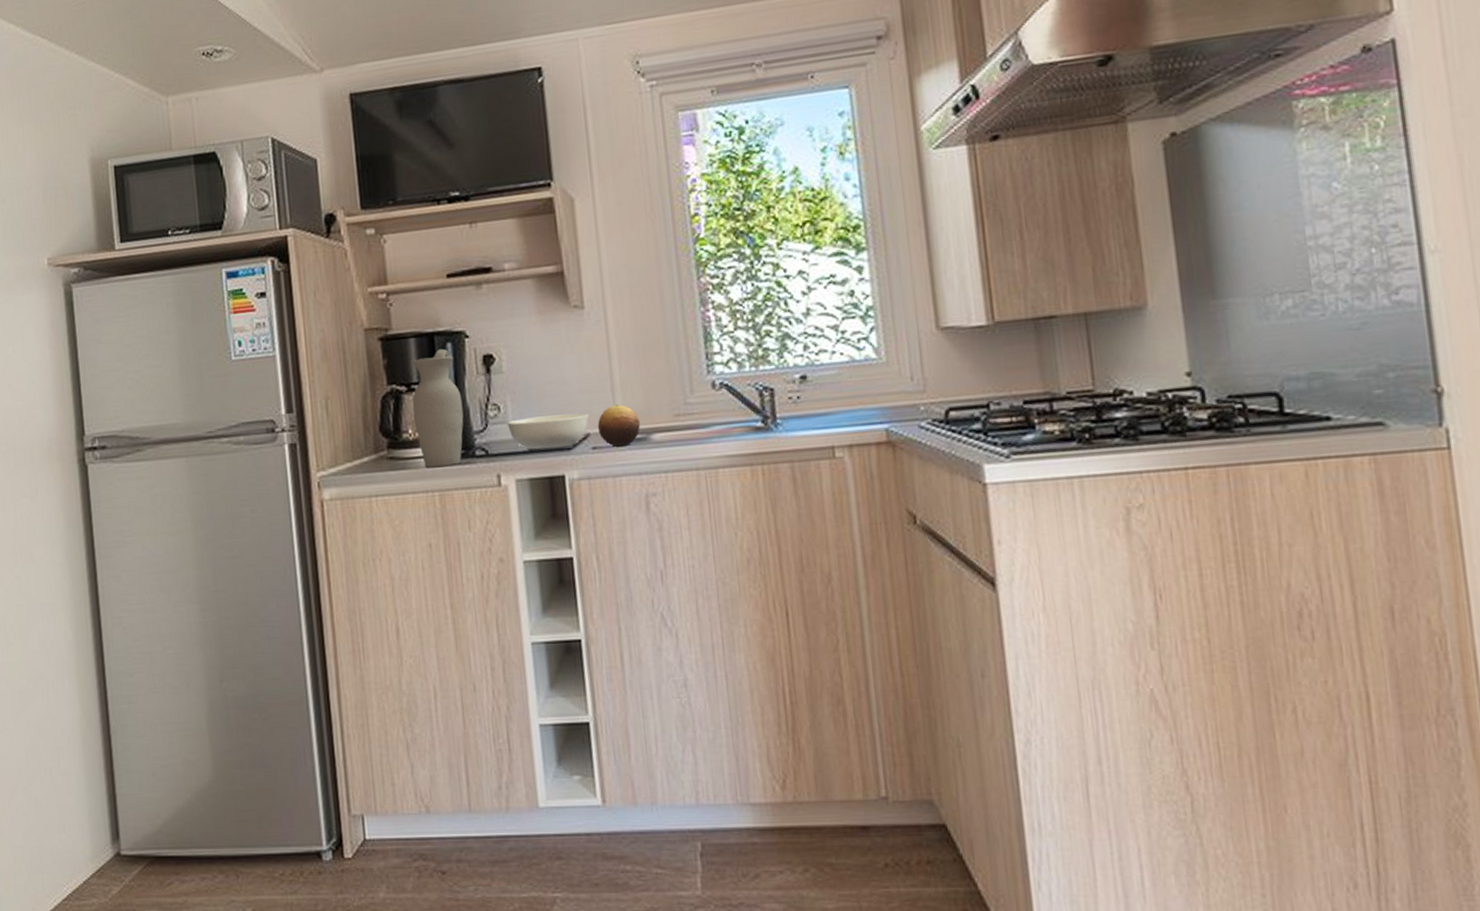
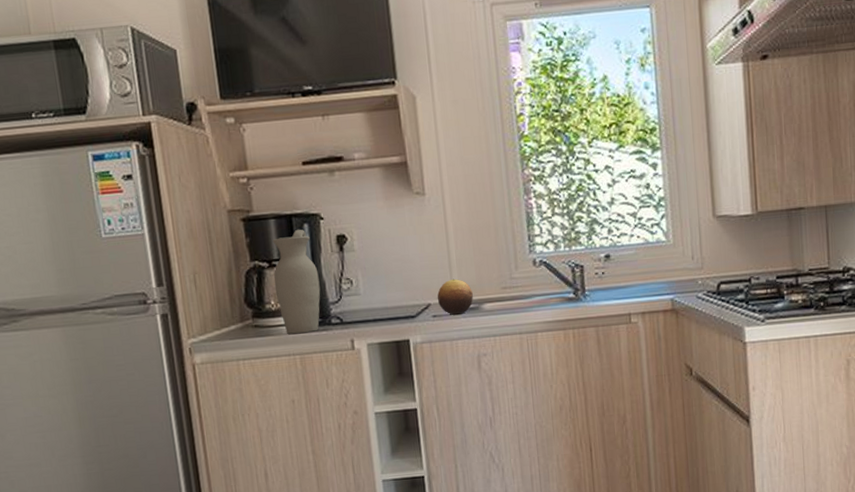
bowl: present [506,413,590,453] -> none [358,286,430,320]

